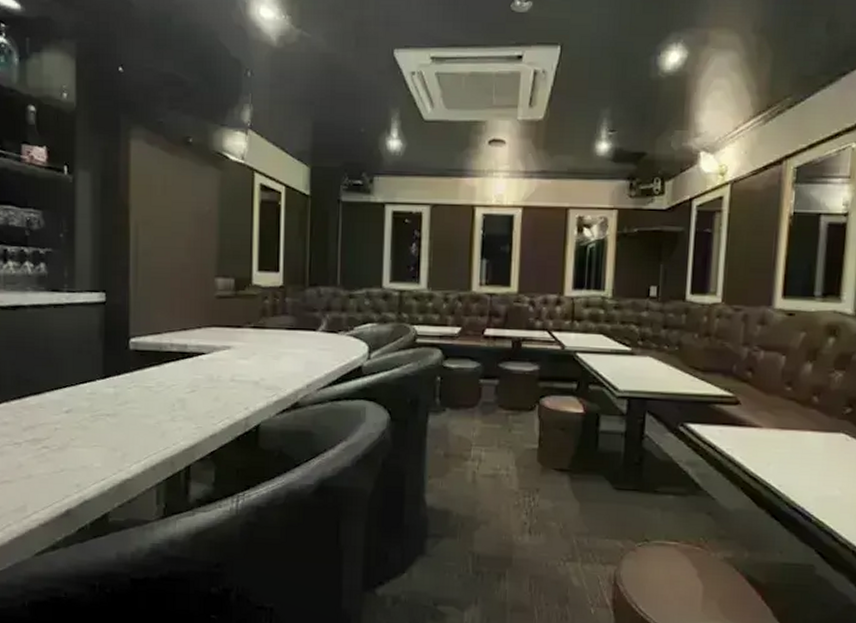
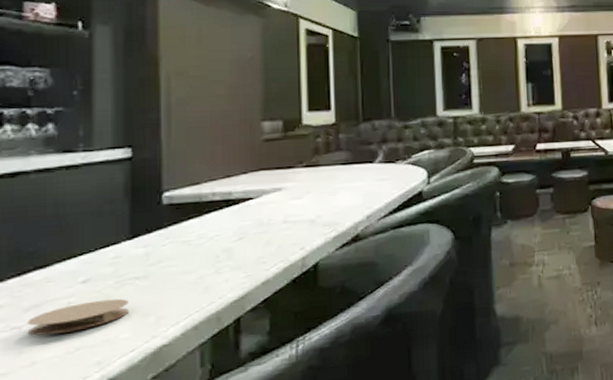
coaster: none [25,430,101,455] -> present [27,298,128,336]

